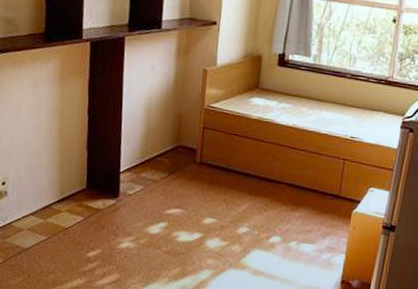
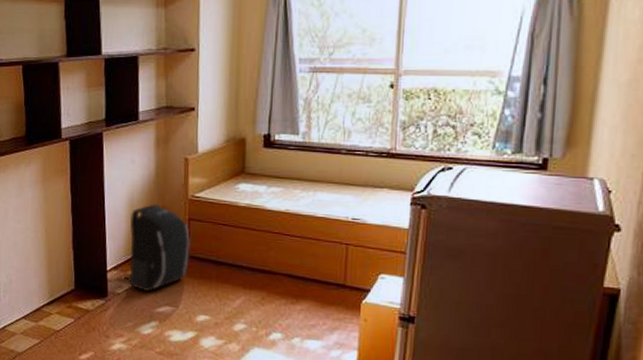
backpack: none [136,110,203,195] -> present [124,203,190,292]

